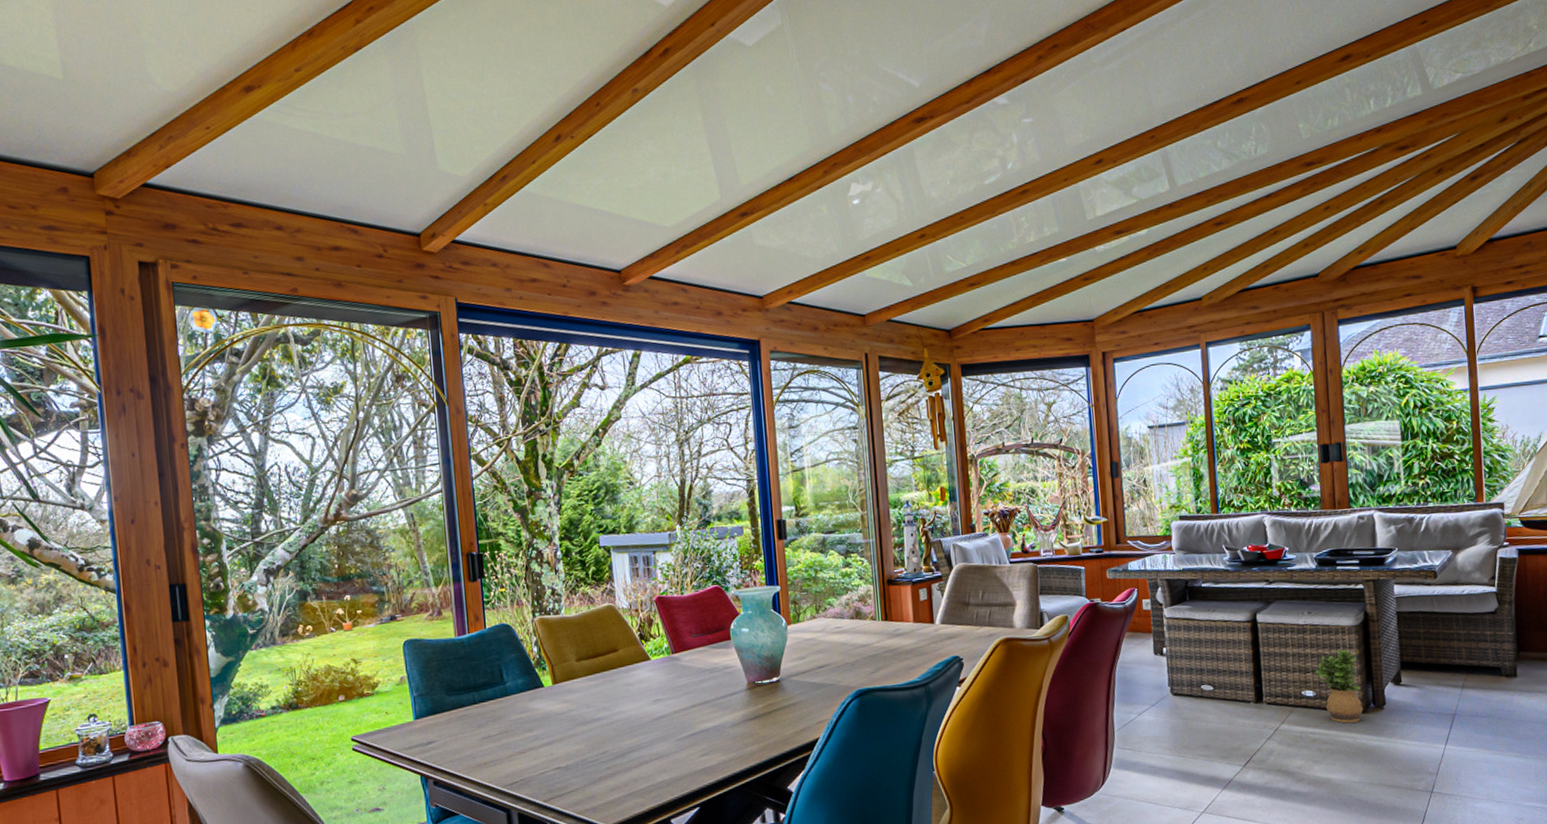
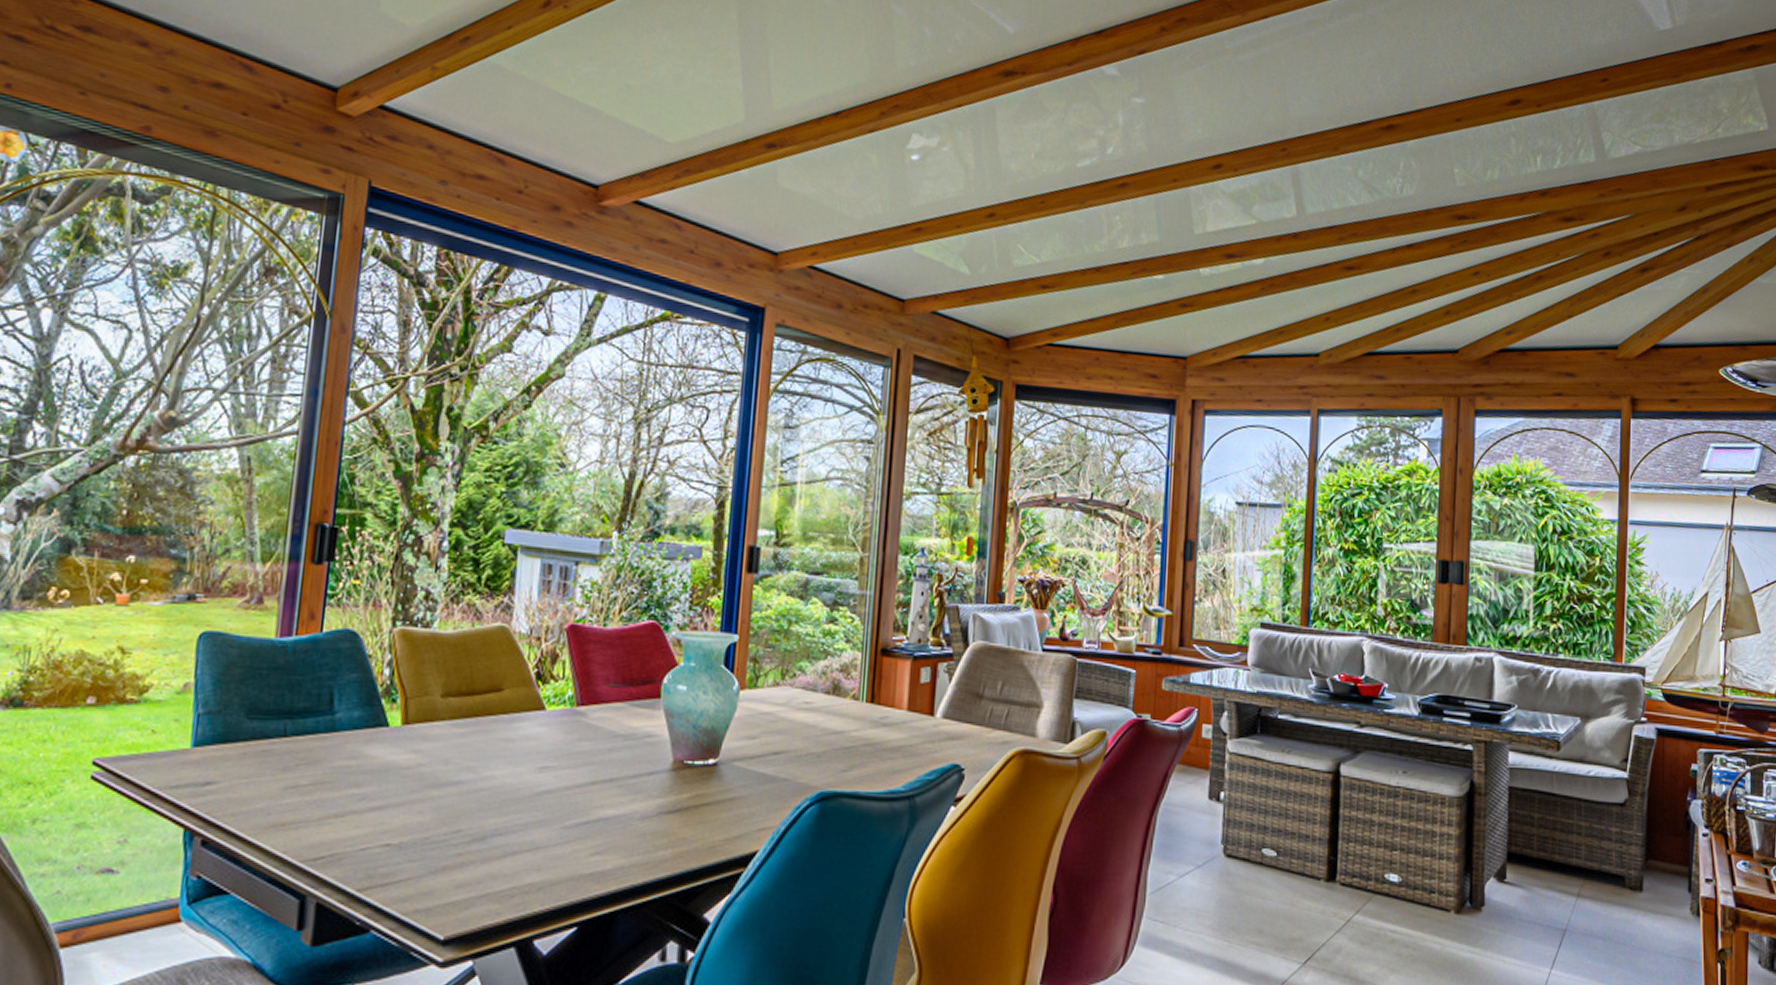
potted plant: present [1315,649,1364,723] -> none [1404,825,1457,924]

